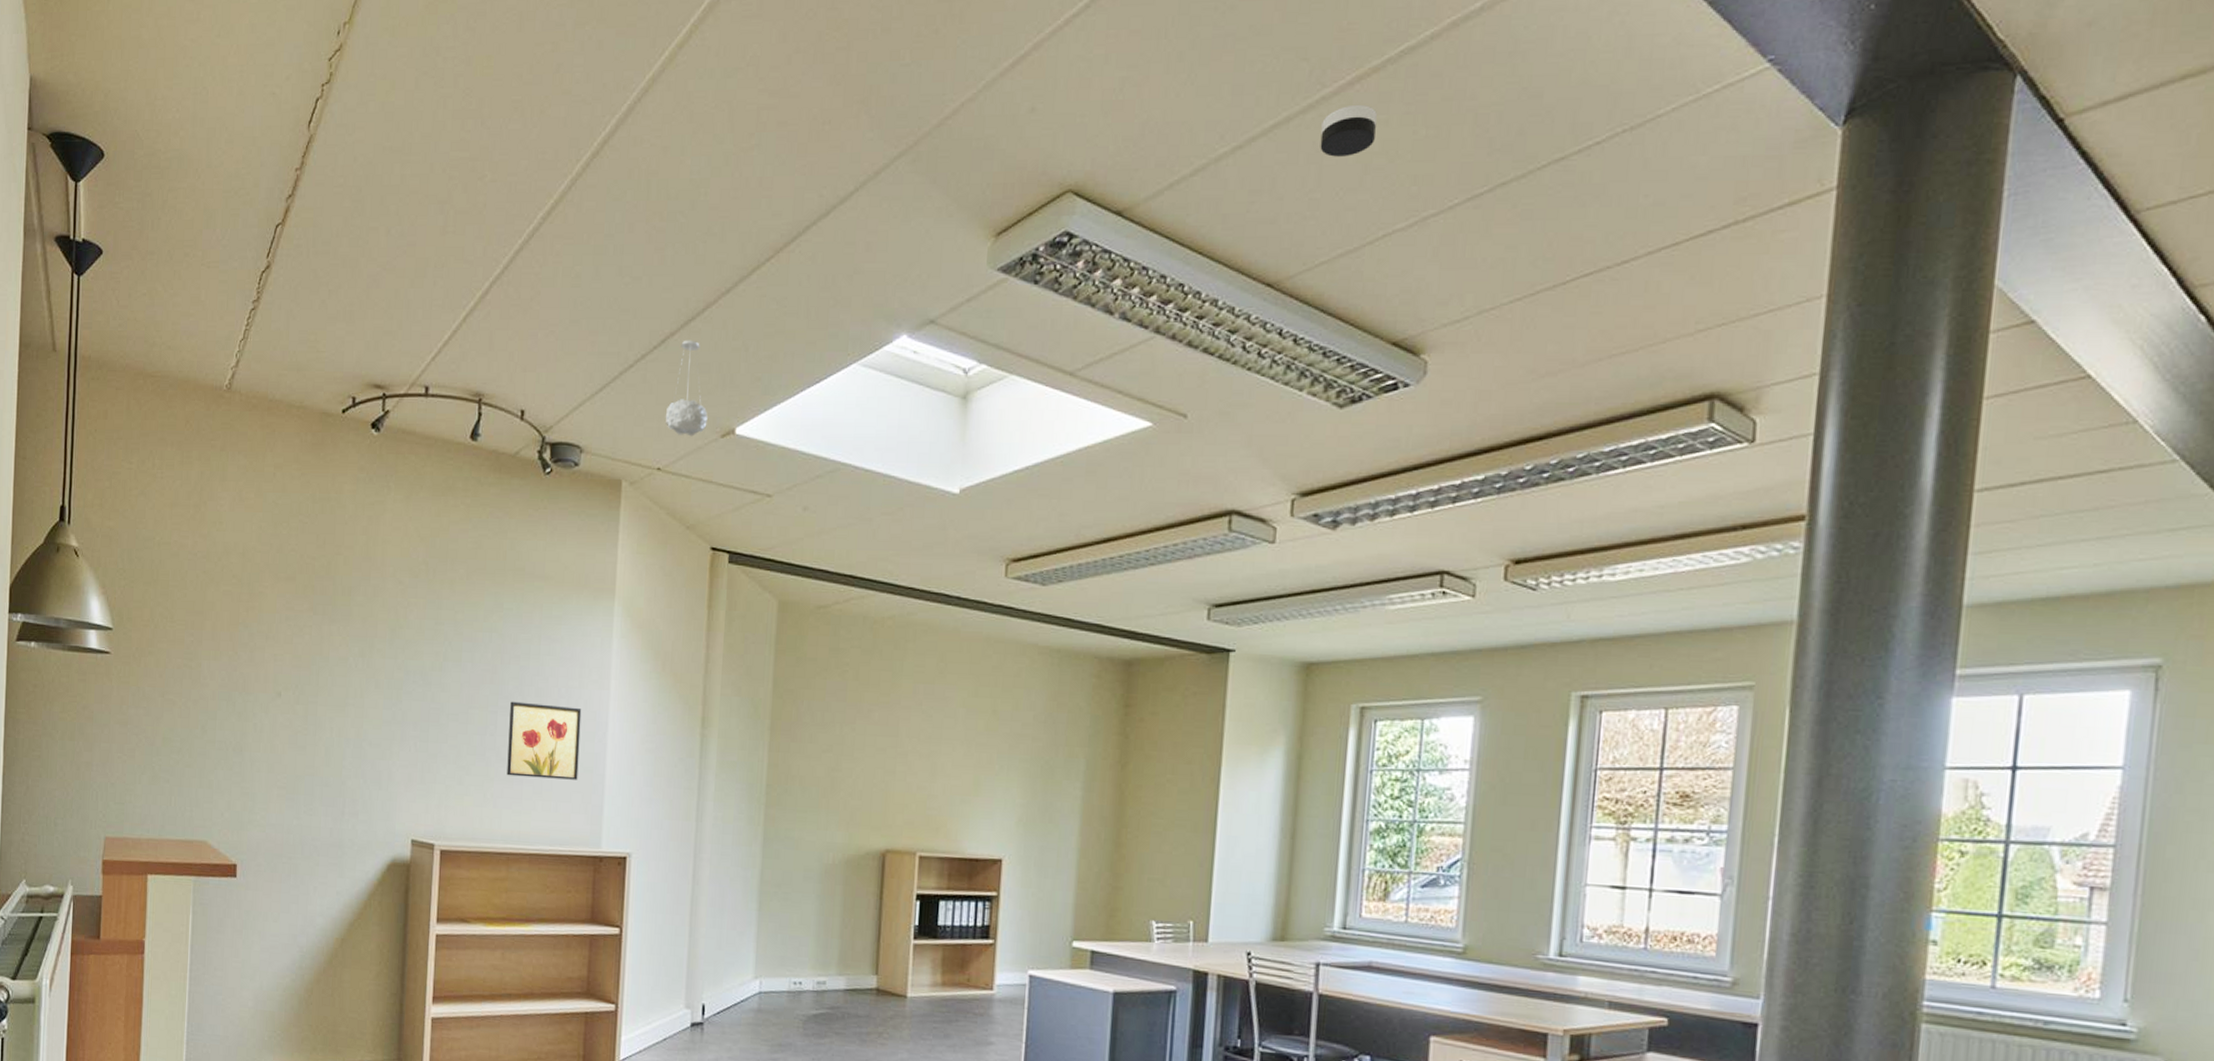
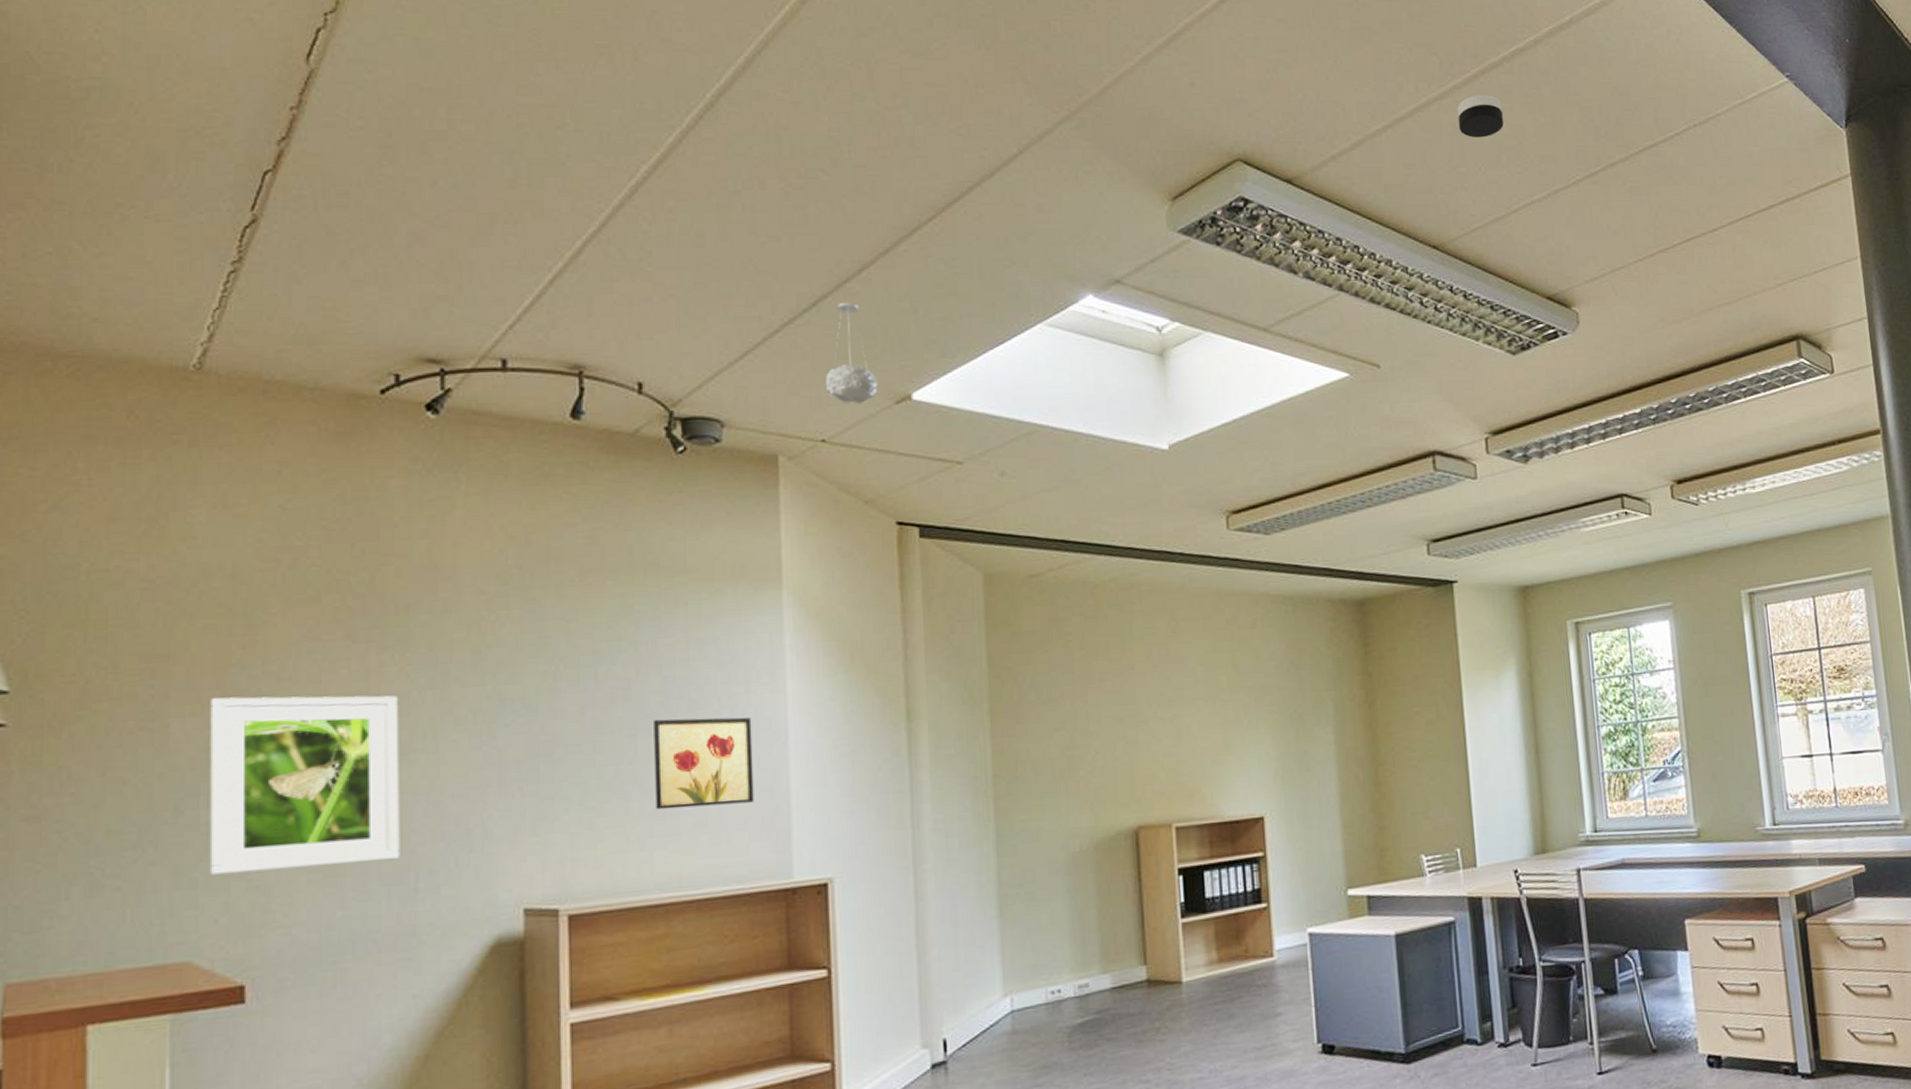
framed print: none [220,648,340,787] -> present [209,695,400,875]

